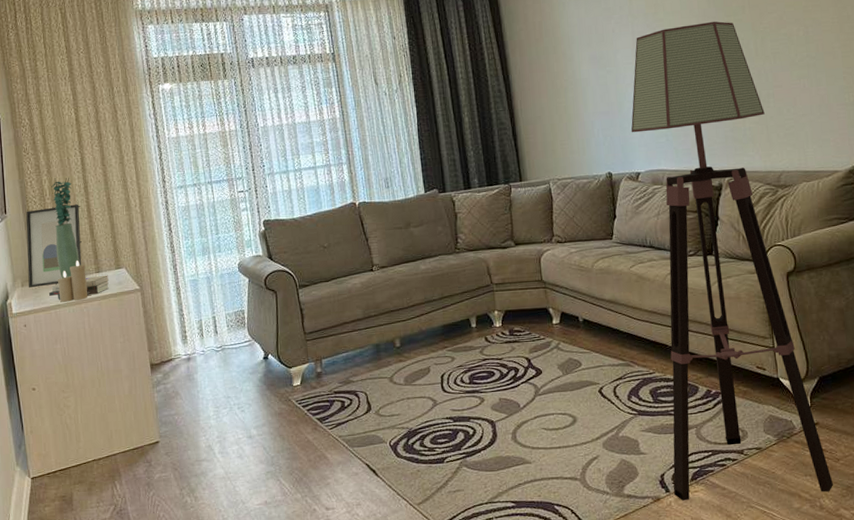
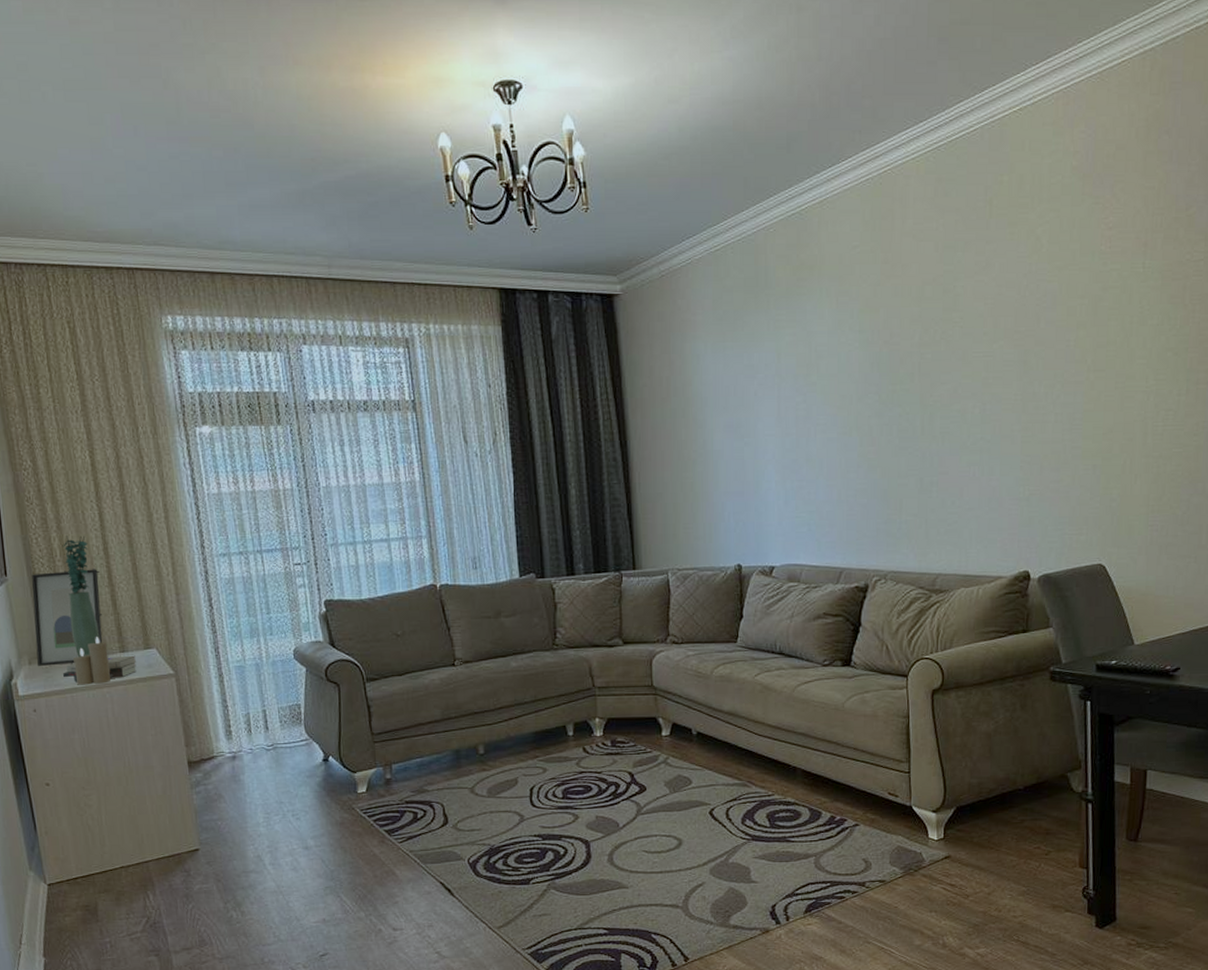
floor lamp: present [631,21,833,501] -> none [767,390,959,934]

